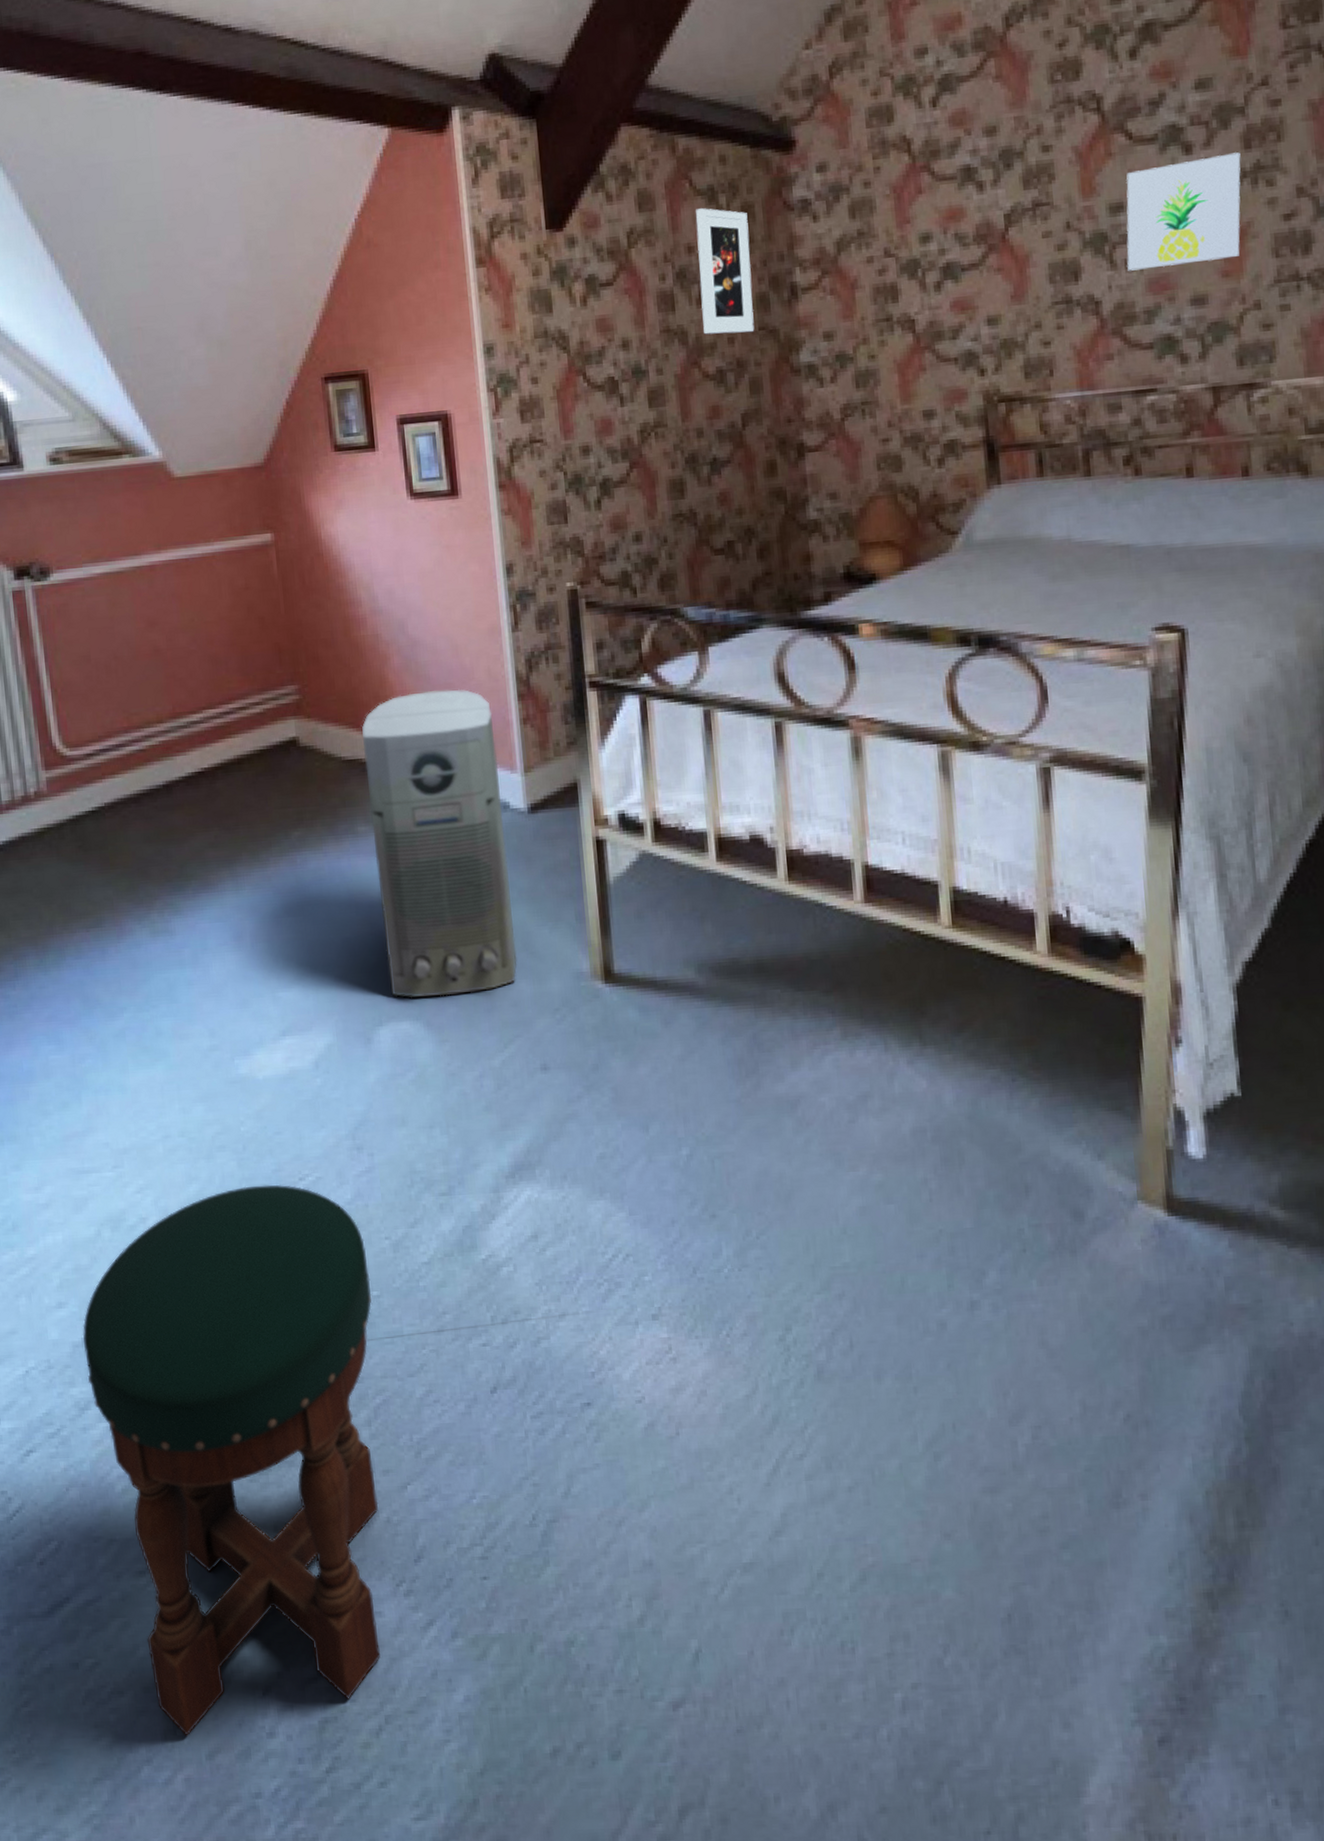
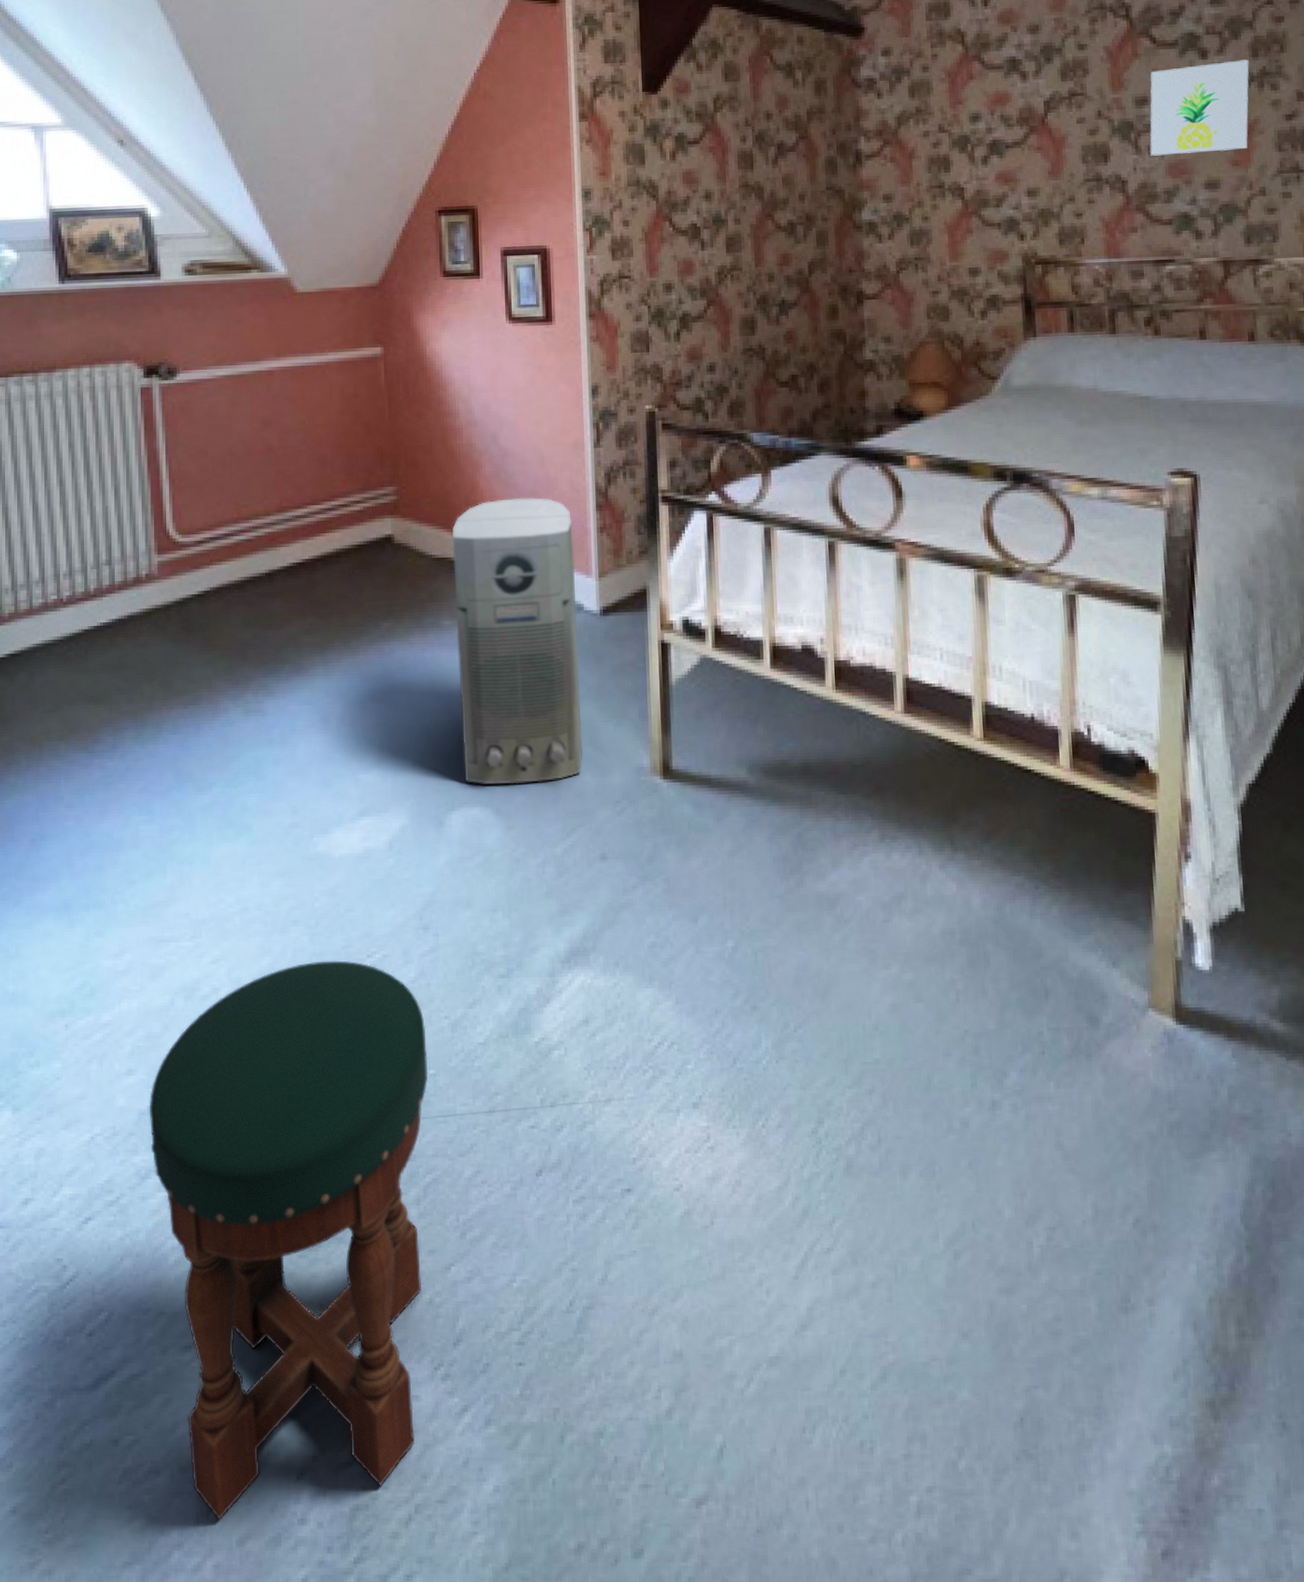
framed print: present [696,208,755,335] -> none [774,81,823,192]

